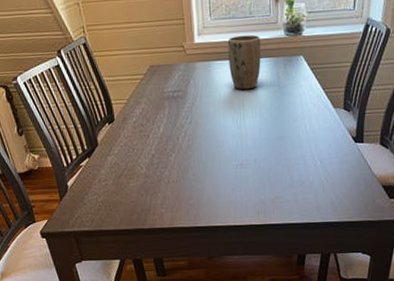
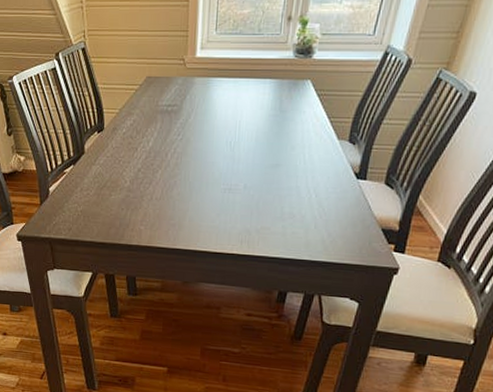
plant pot: present [227,34,261,90] -> none [229,53,266,111]

